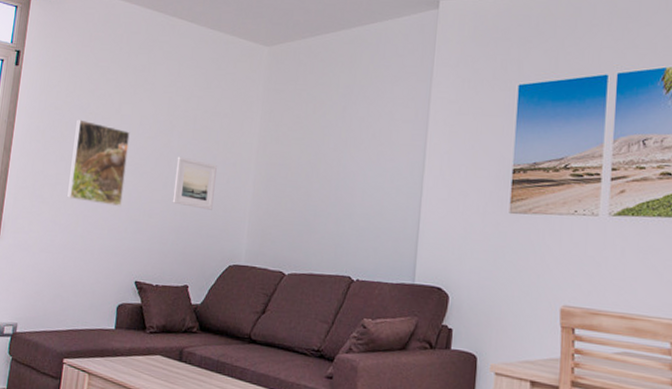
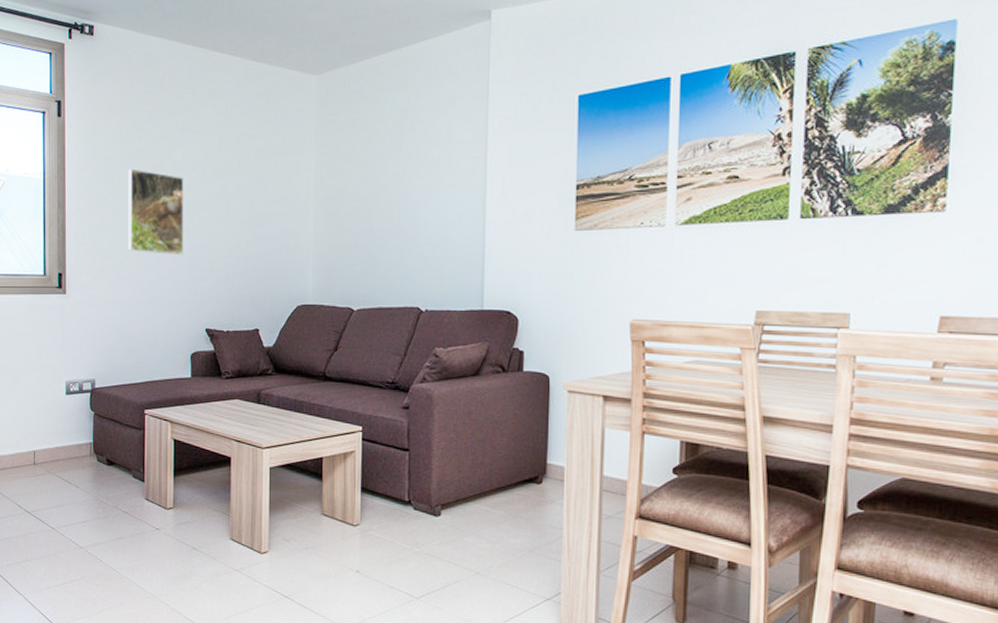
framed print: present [172,156,217,210] -> none [234,199,275,252]

